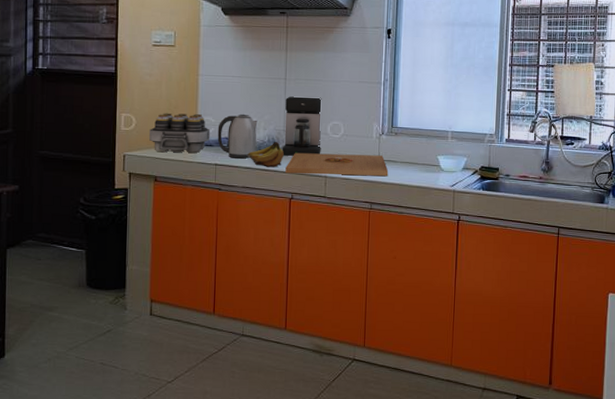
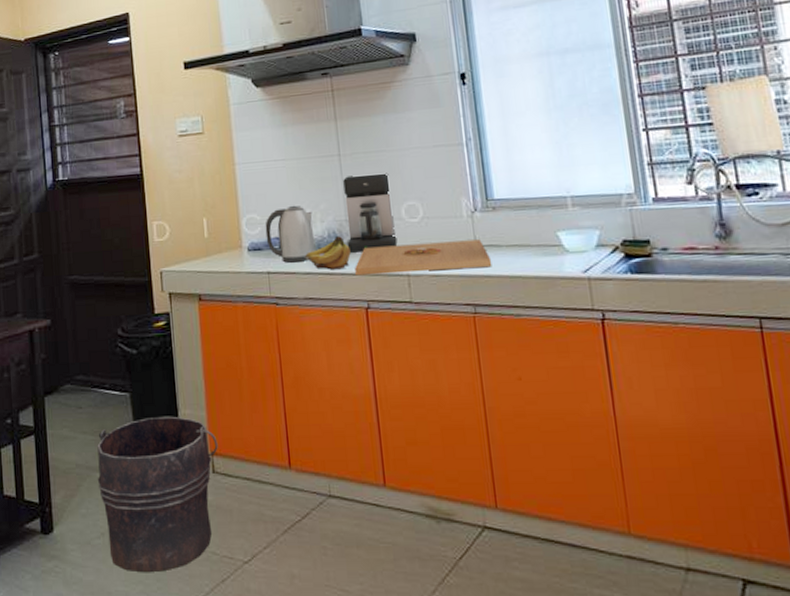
bucket: none [49,270,157,390] -> present [97,416,218,573]
spice rack: present [149,113,211,154] -> none [186,212,258,264]

